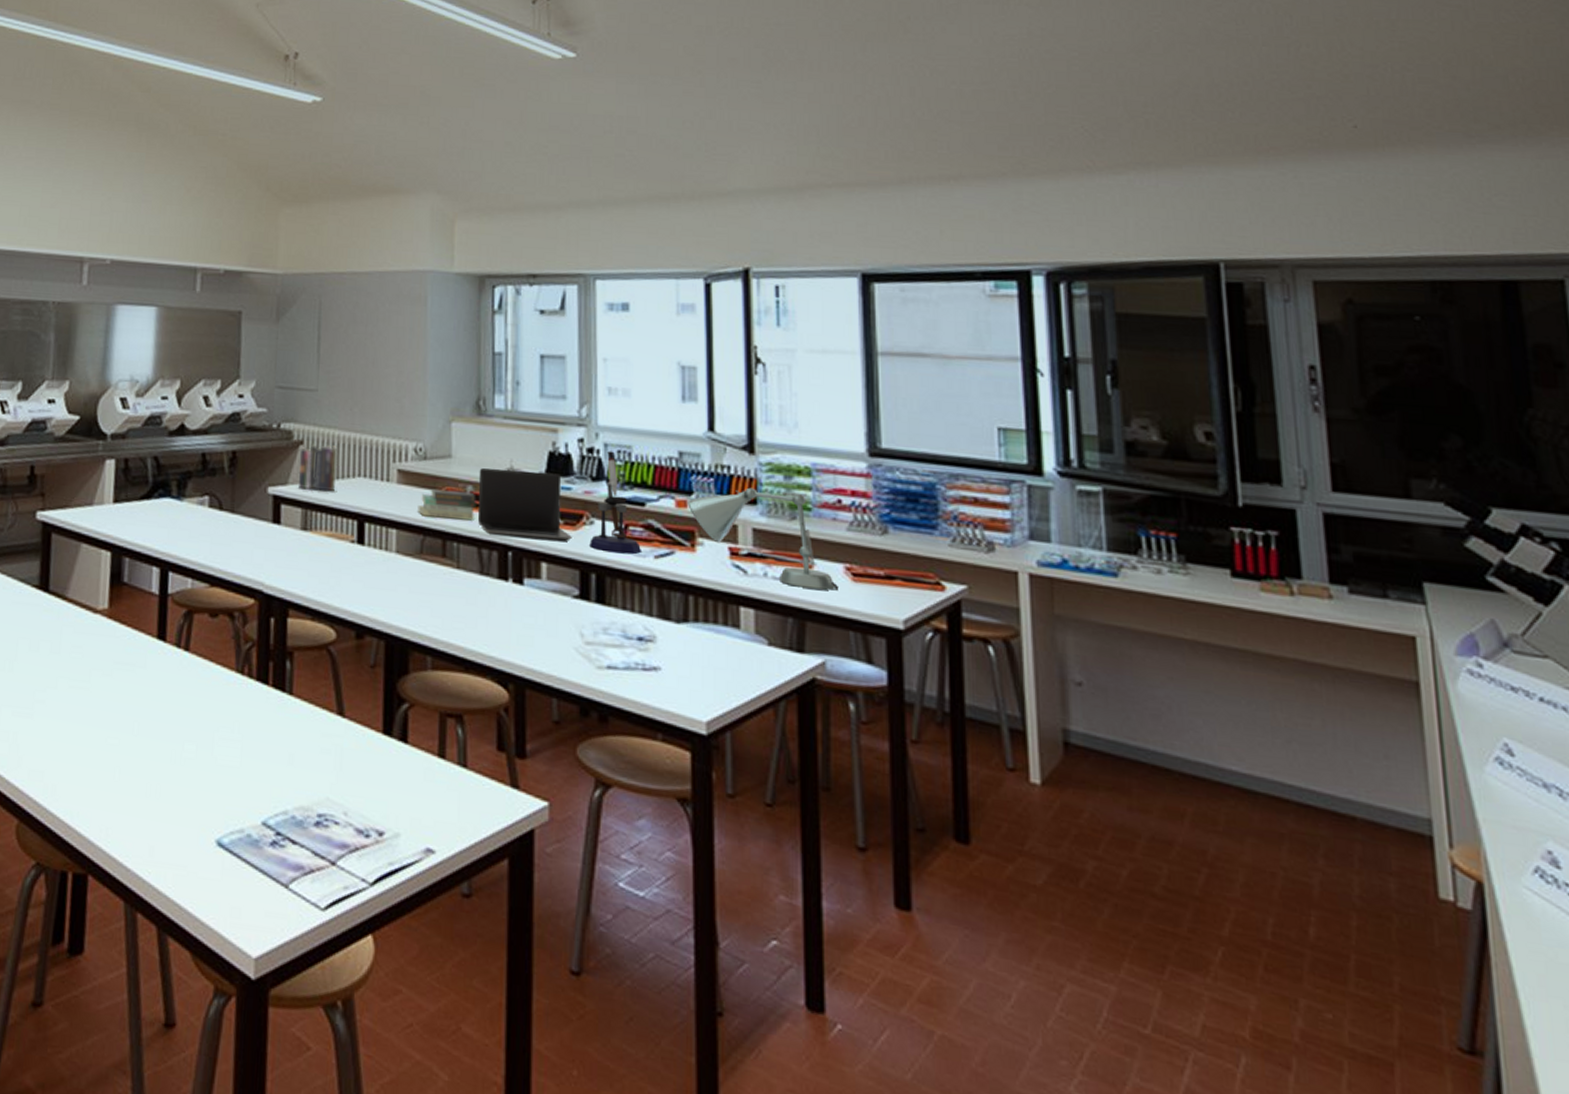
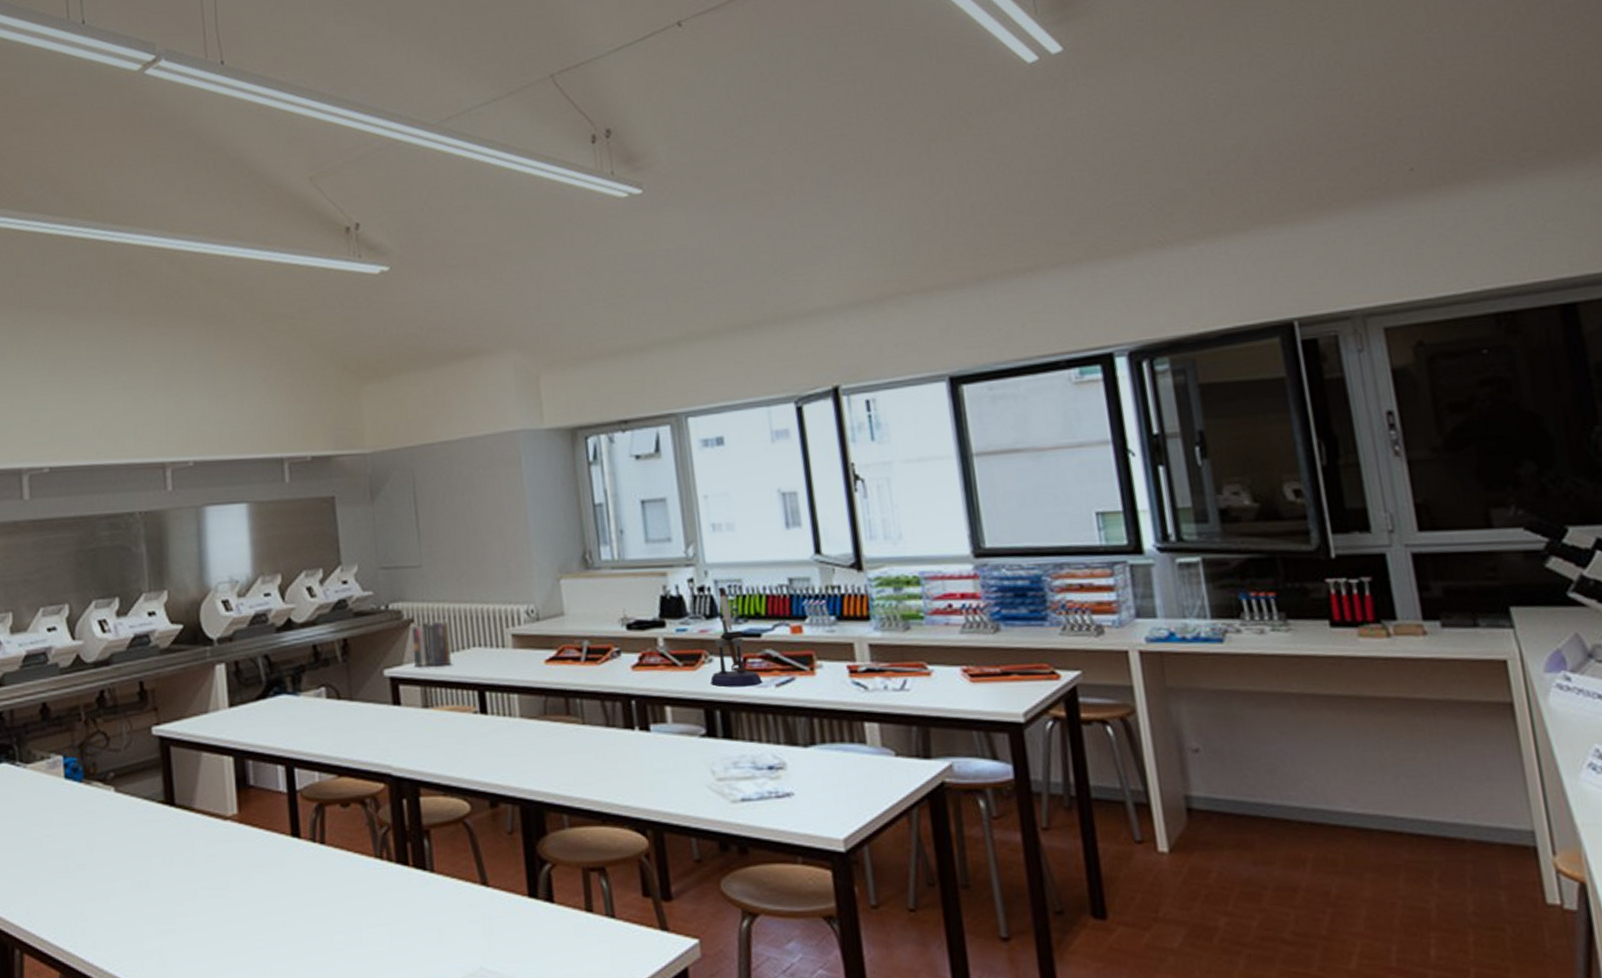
books: present [418,488,476,521] -> none [536,646,594,678]
laptop computer: present [478,468,572,541] -> none [593,616,693,686]
desk lamp: present [688,487,840,591] -> none [802,603,959,696]

